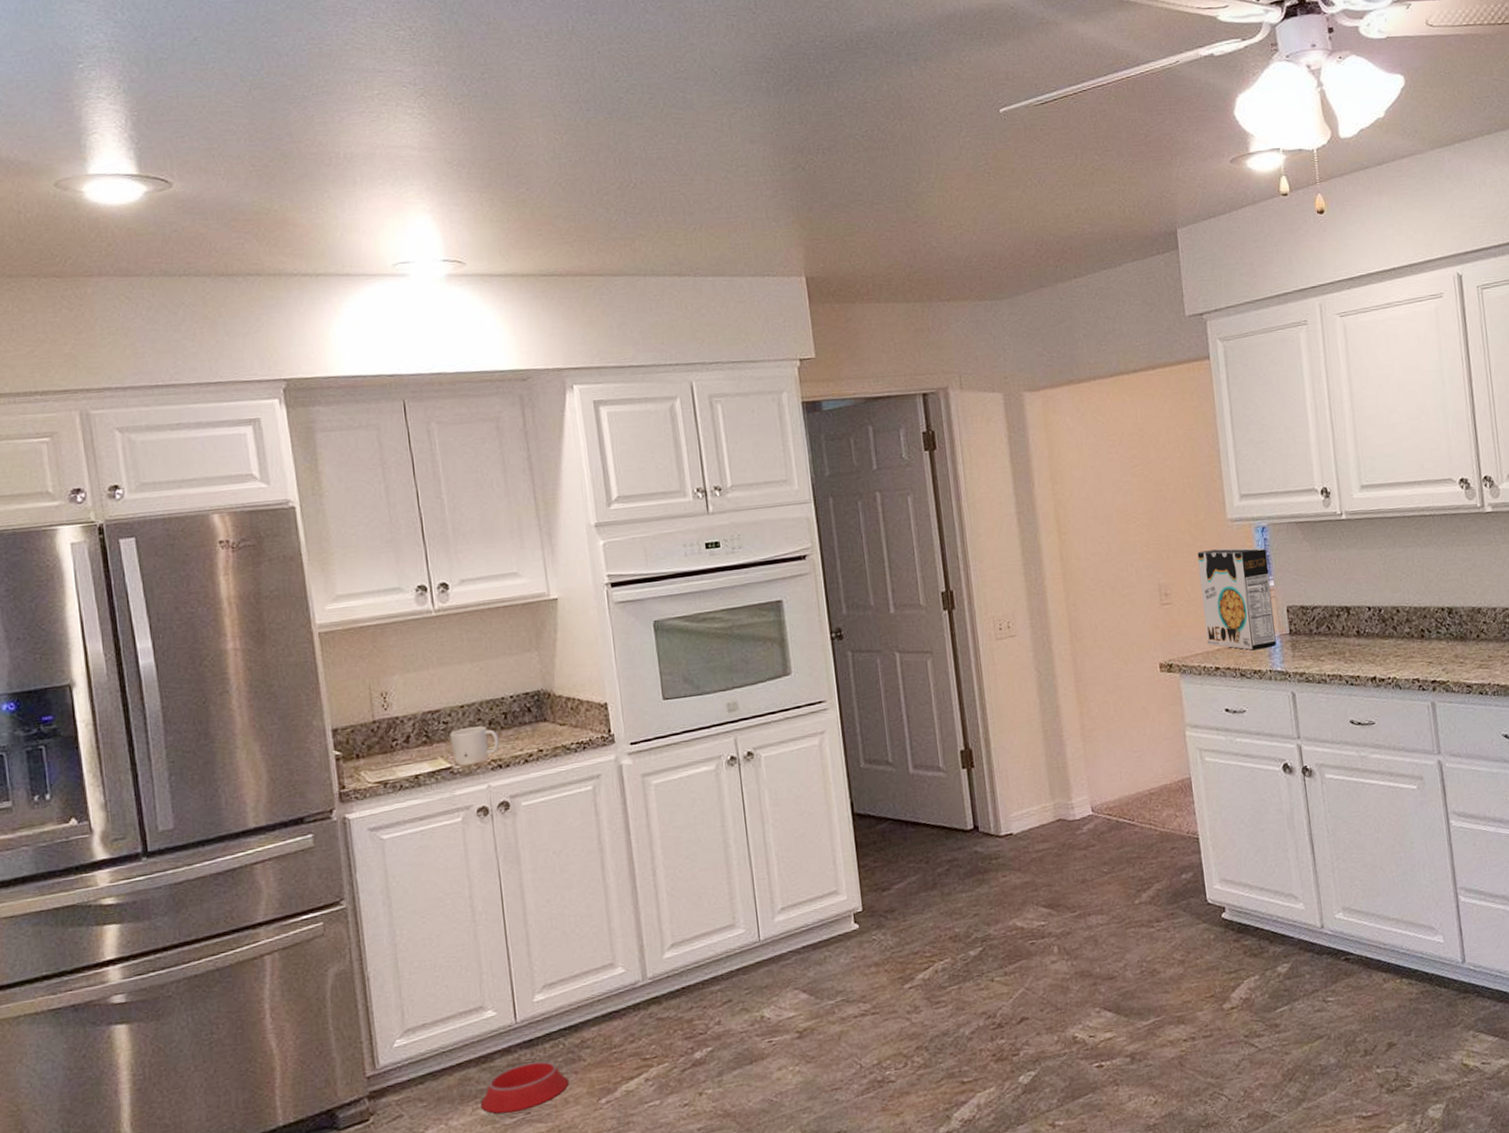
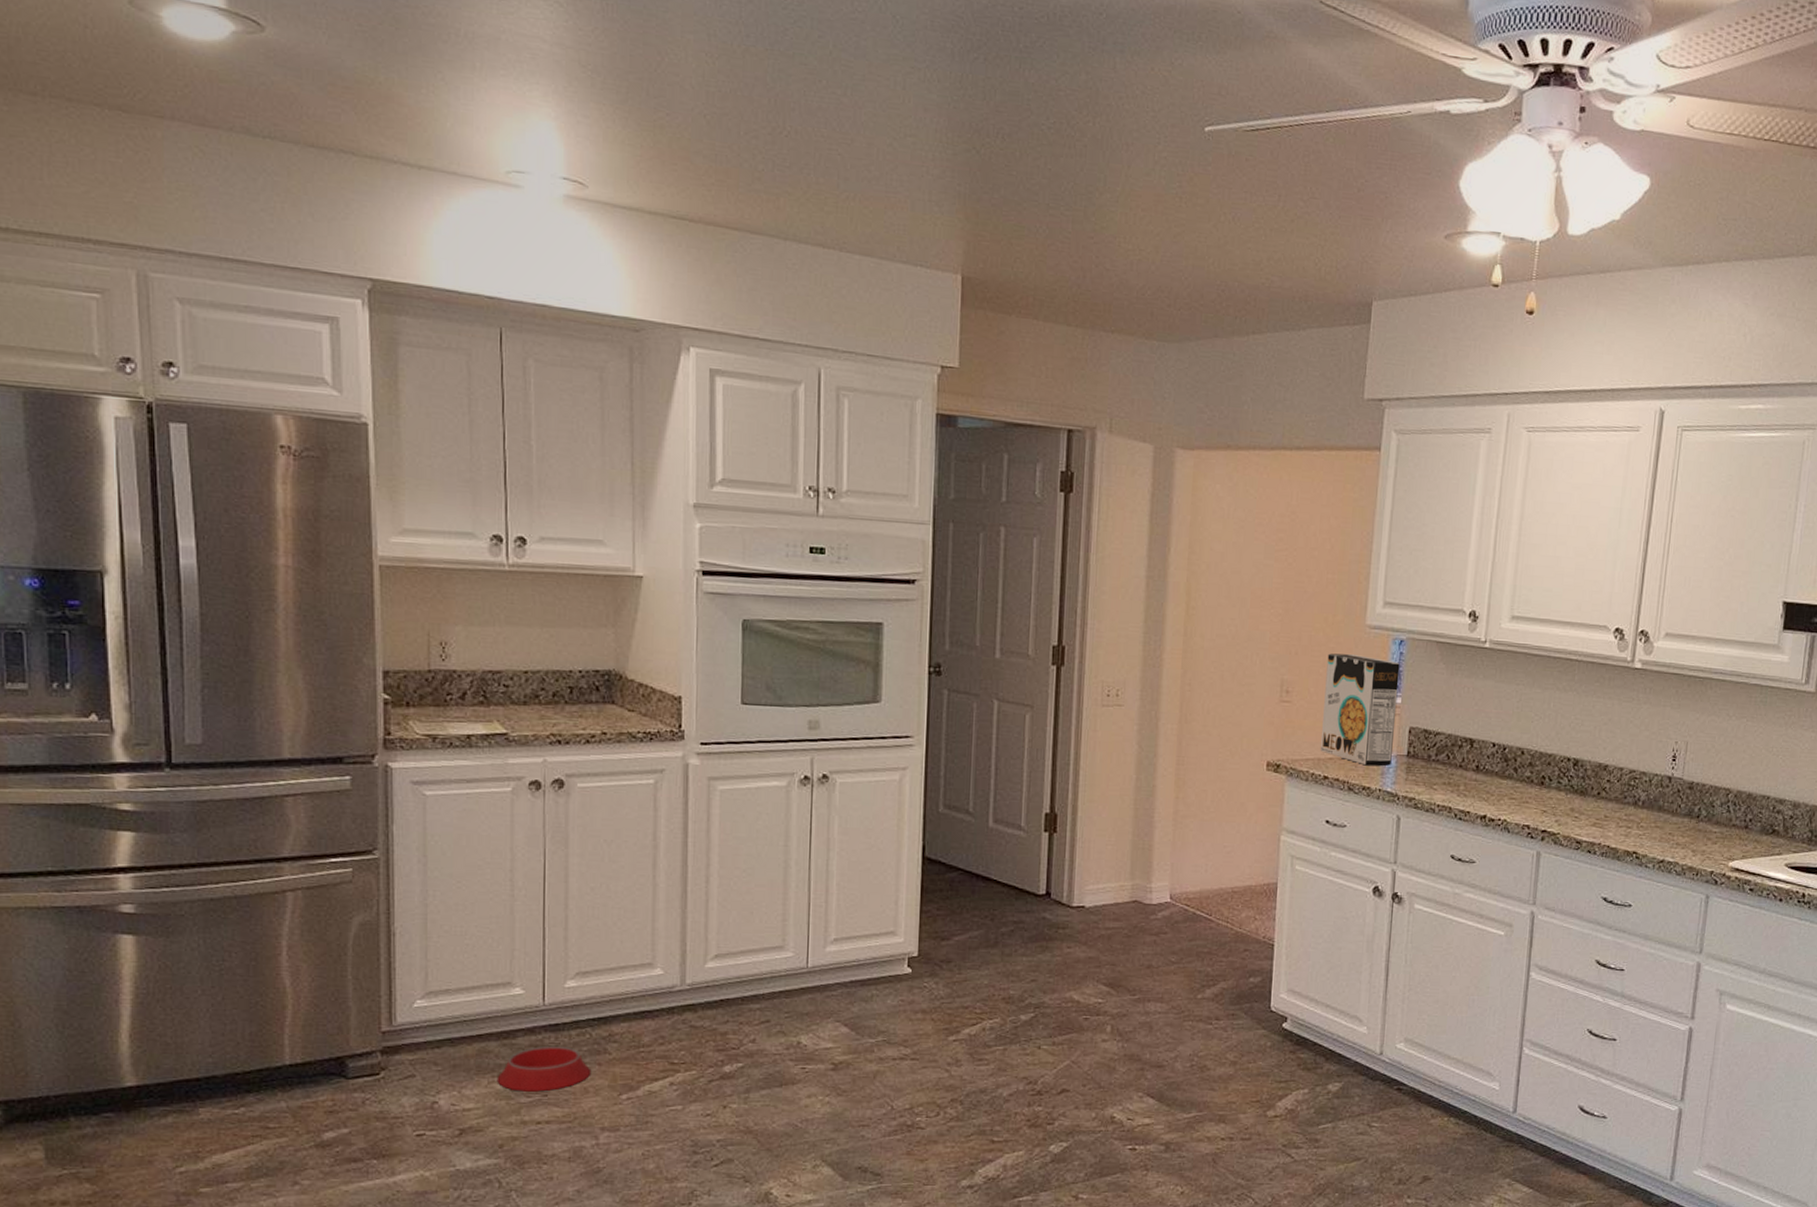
mug: present [450,726,500,768] -> none [509,694,562,737]

